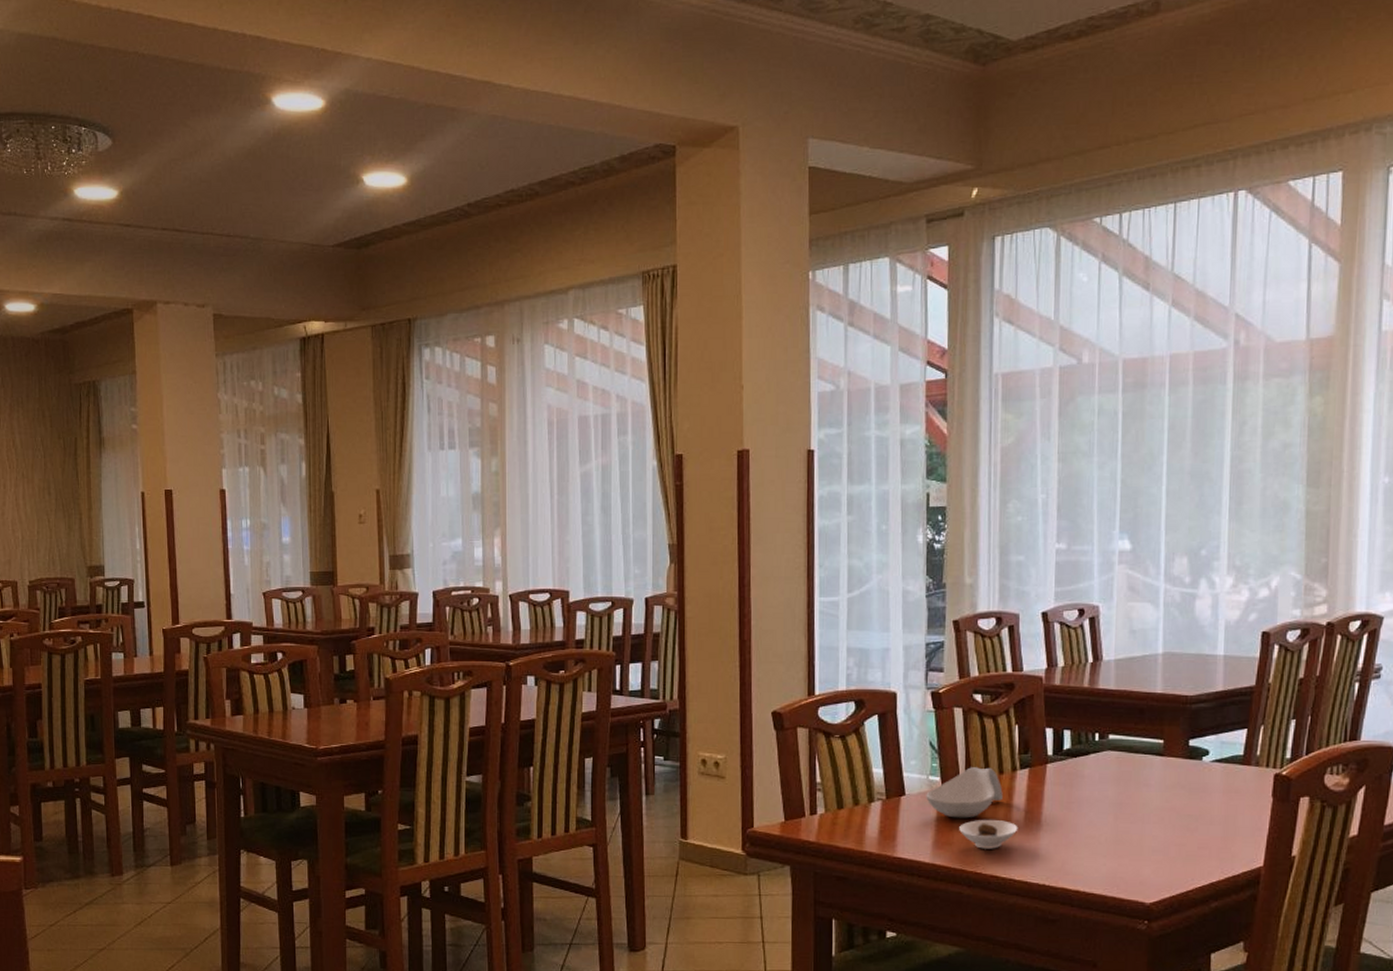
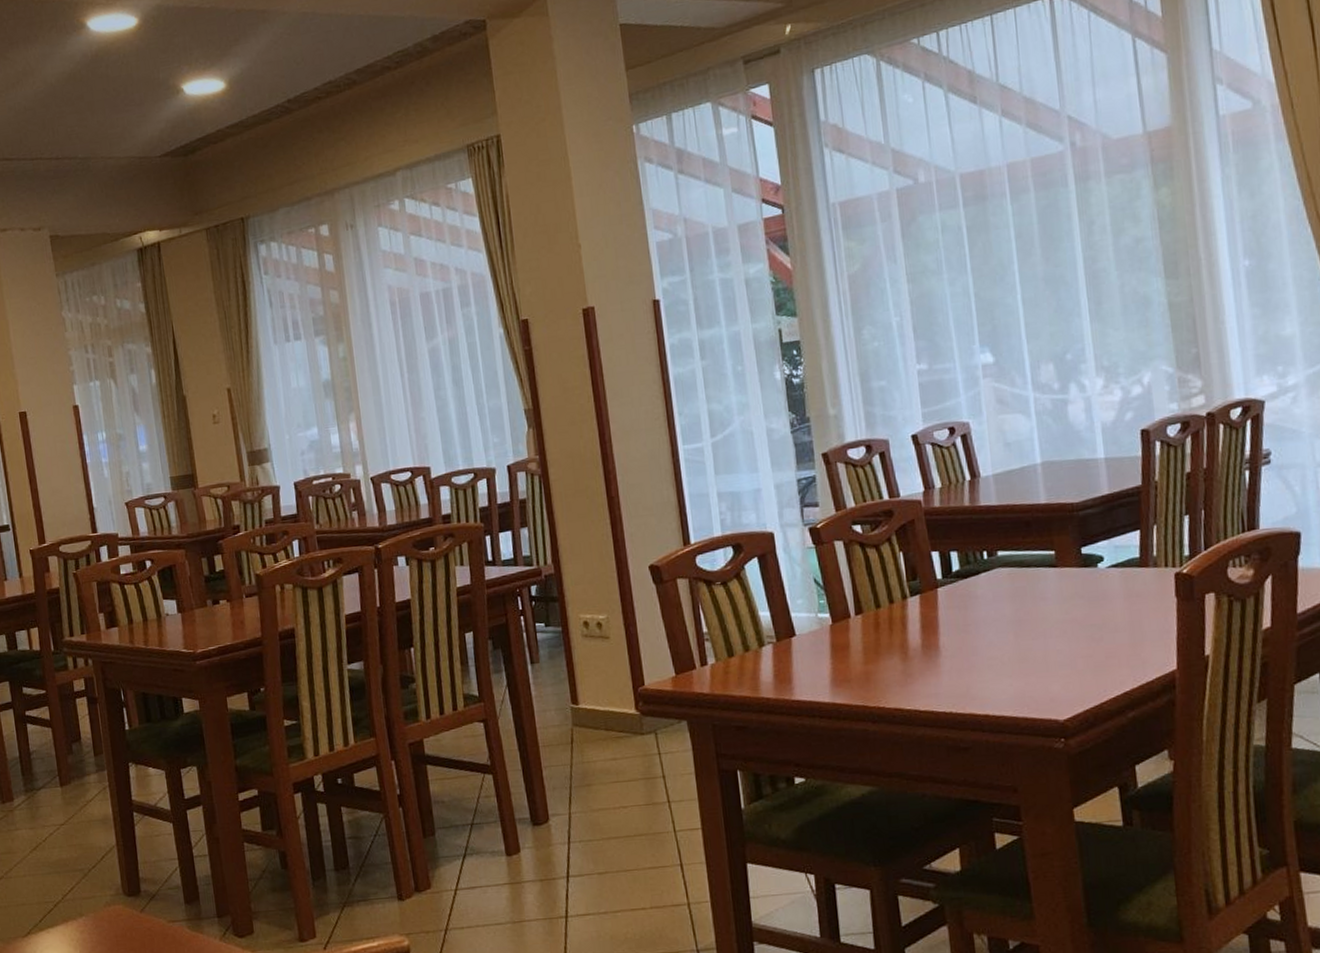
spoon rest: present [926,767,1003,818] -> none [817,598,897,654]
saucer: present [959,820,1018,849] -> none [855,650,917,683]

